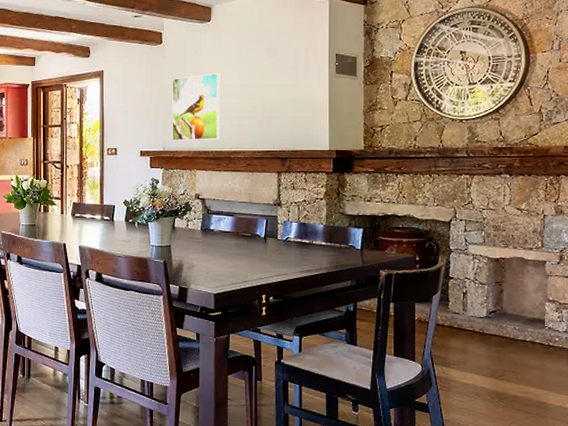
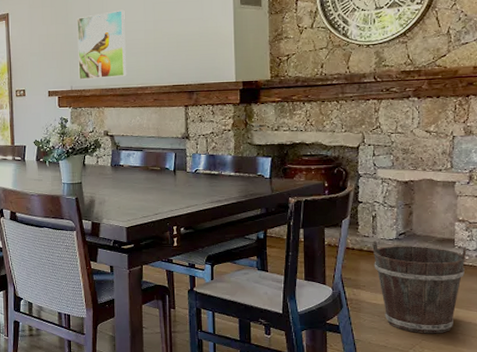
bucket: none [463,318,557,417] -> present [372,241,467,334]

